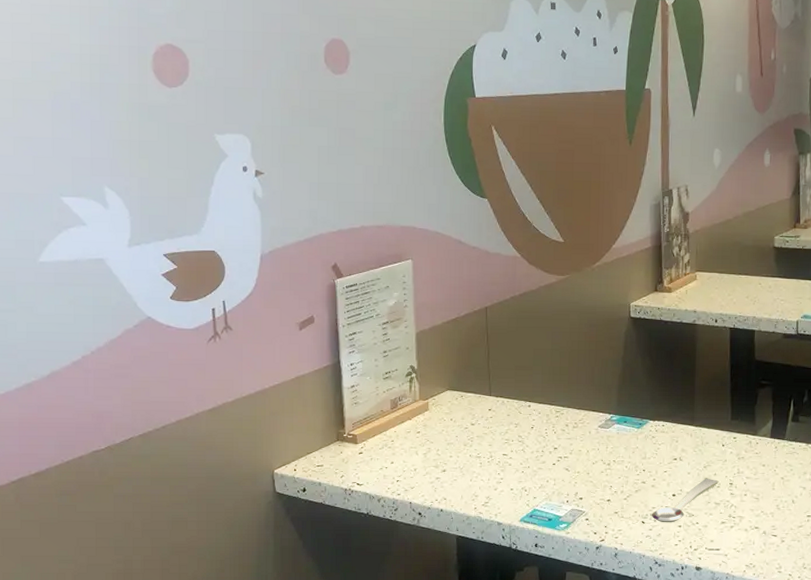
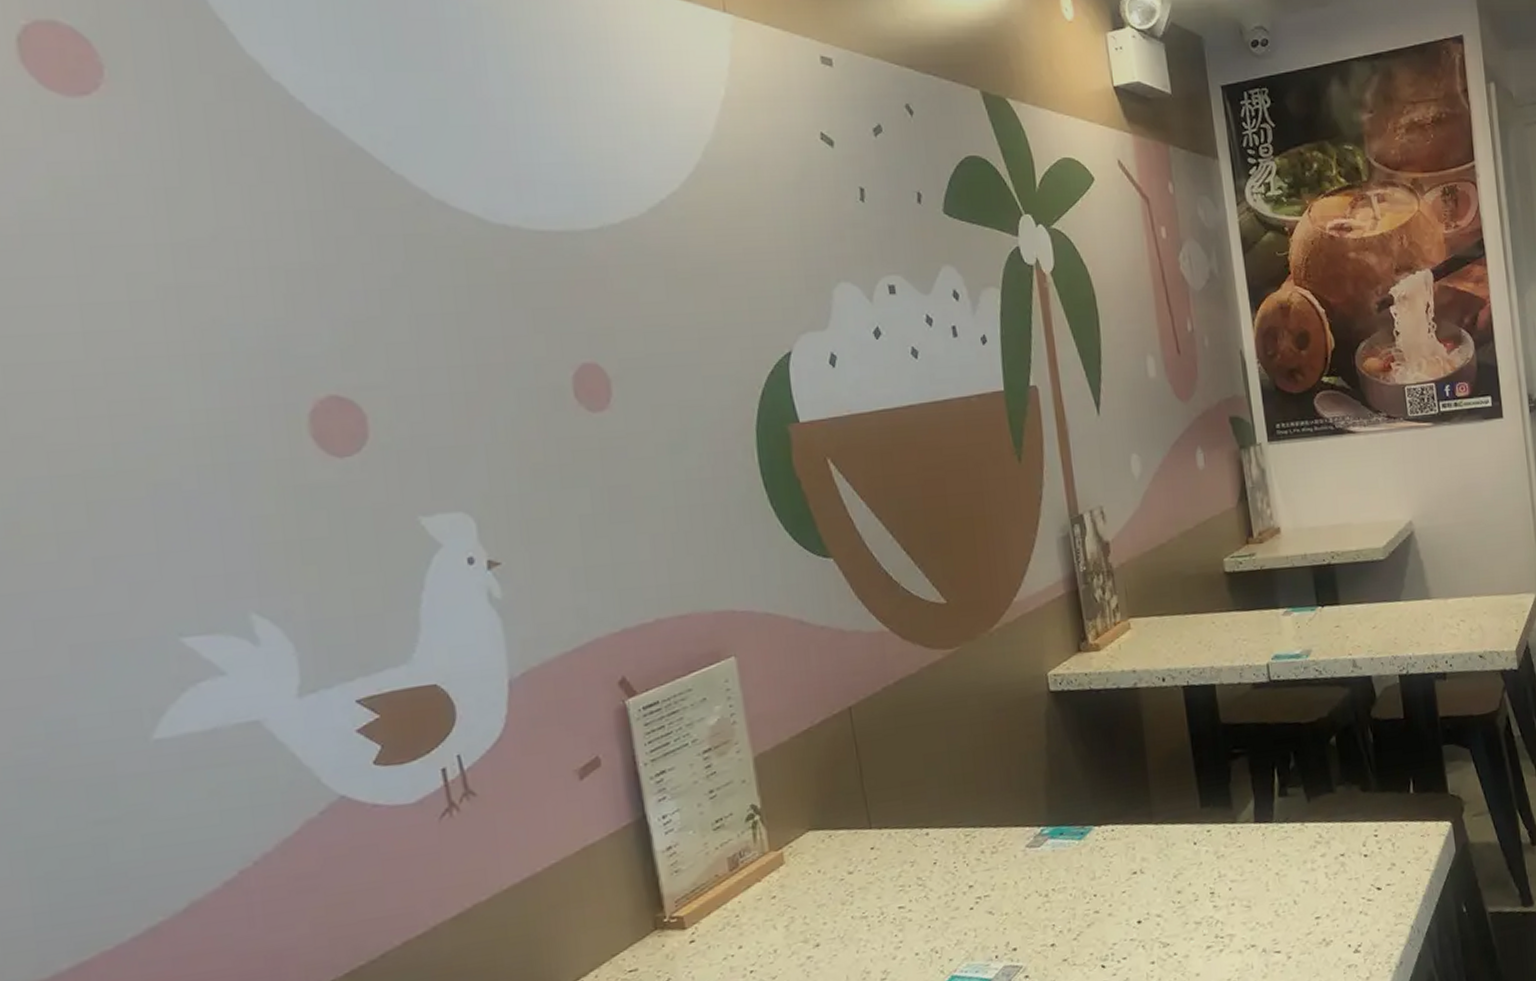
spoon: present [652,478,719,523] -> none [1113,890,1196,963]

